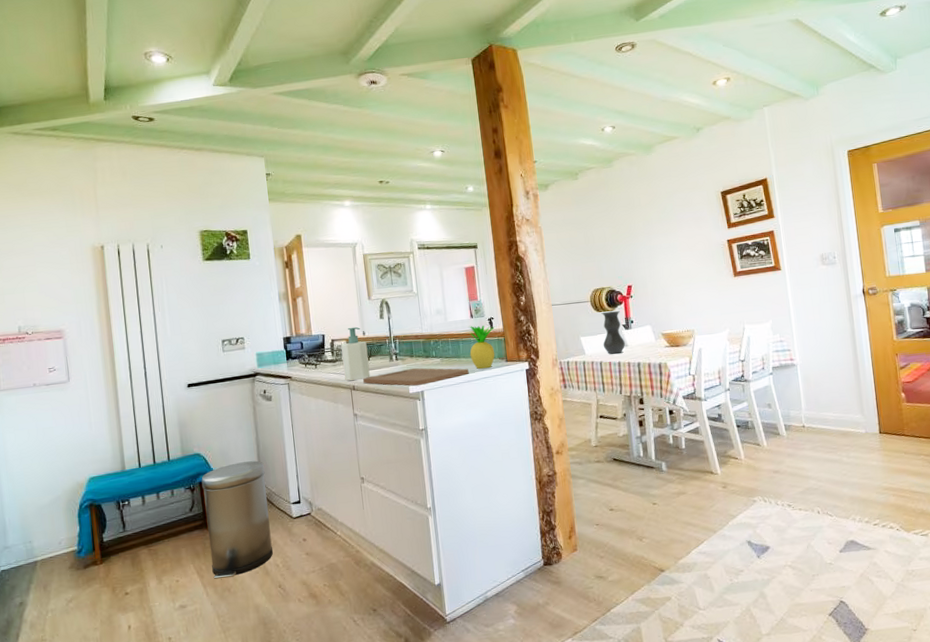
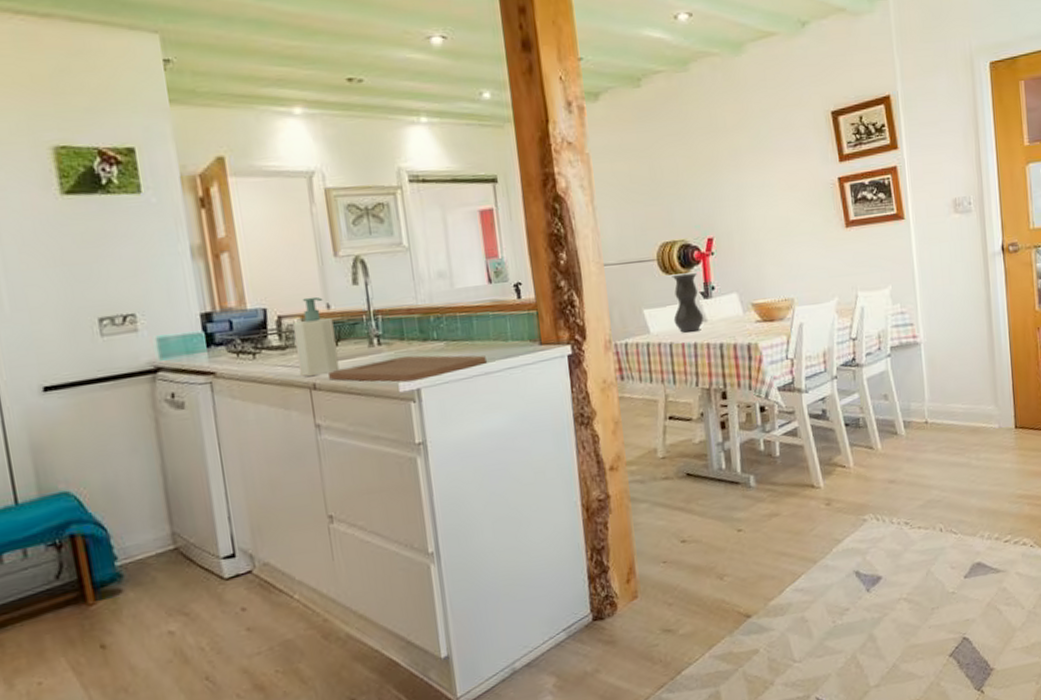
pedal bin: present [201,460,273,580] -> none [73,498,194,677]
fruit: present [468,326,496,370] -> none [485,294,526,357]

